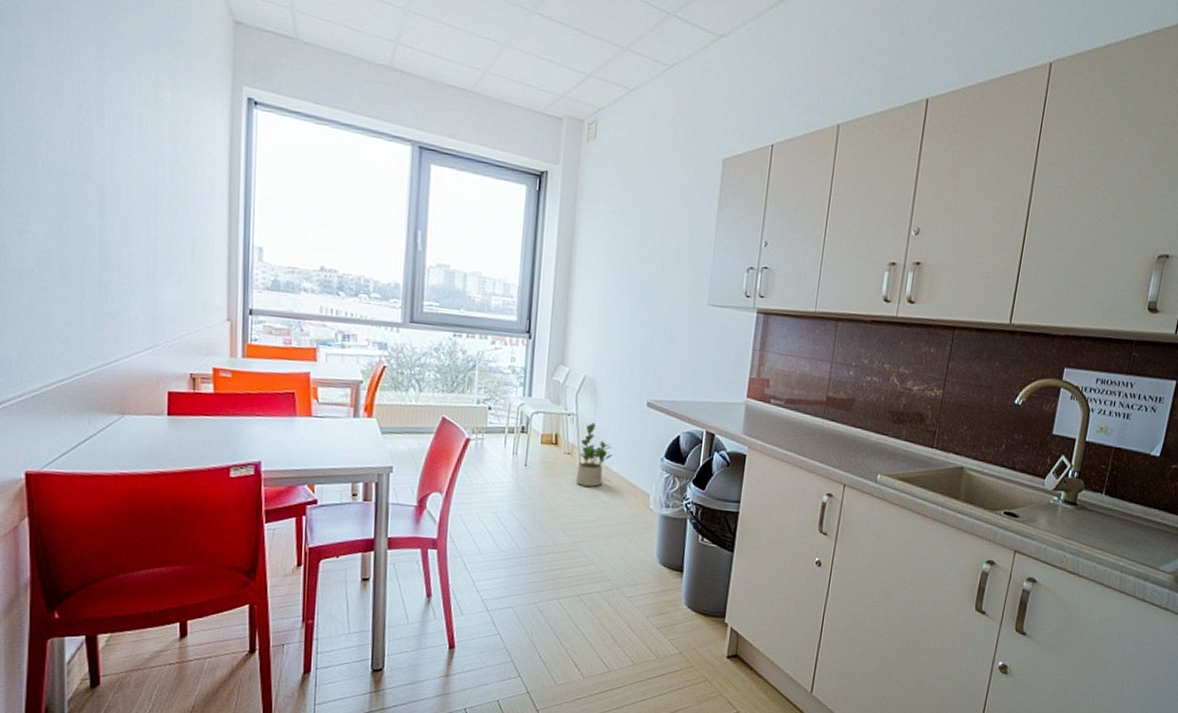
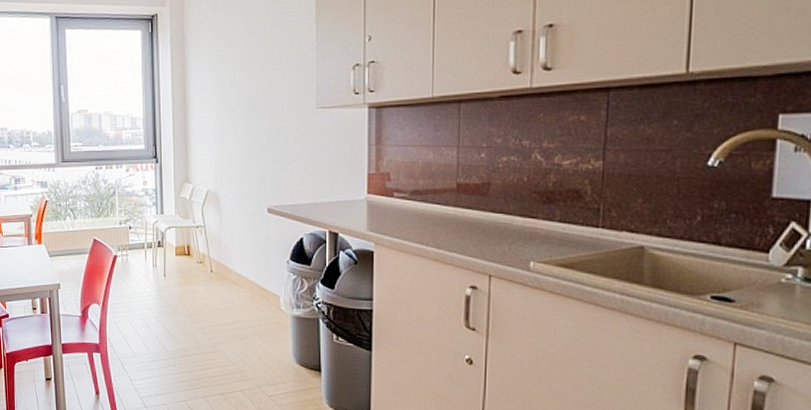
potted plant: present [576,422,612,487] -> none [209,232,240,292]

